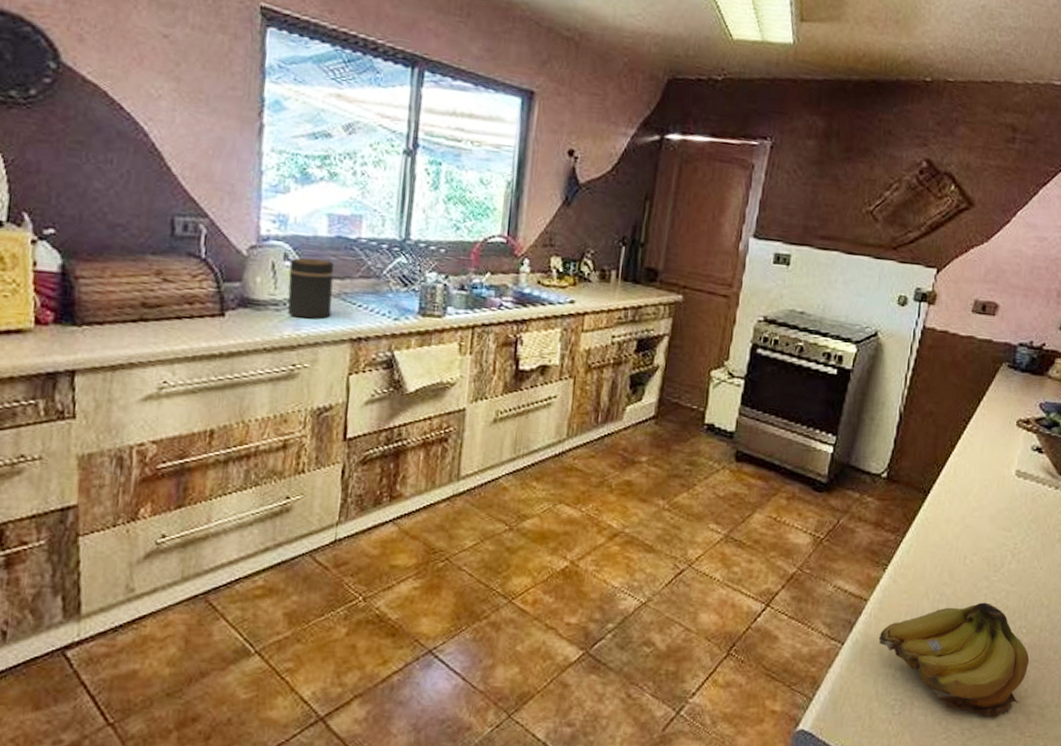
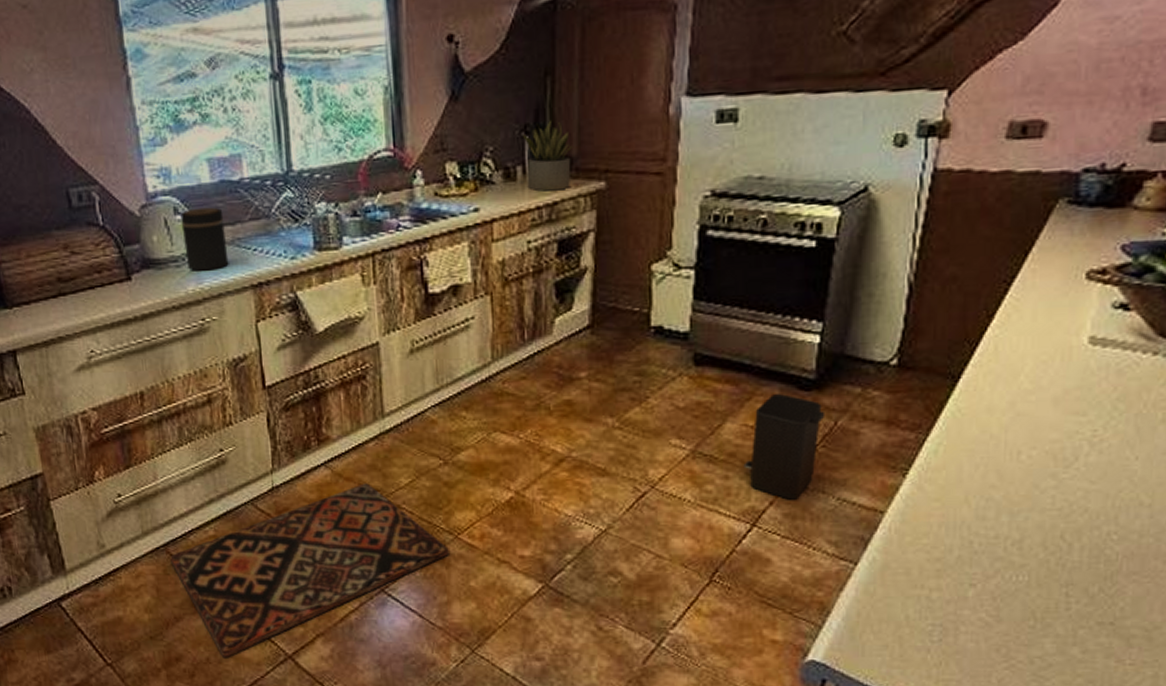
doormat: none [208,542,501,720] -> present [170,483,449,659]
succulent plant: none [618,236,661,297] -> present [522,119,574,192]
pedal bin: none [765,492,832,585] -> present [743,394,826,500]
fruit: present [878,602,1030,718] -> none [903,505,1126,643]

